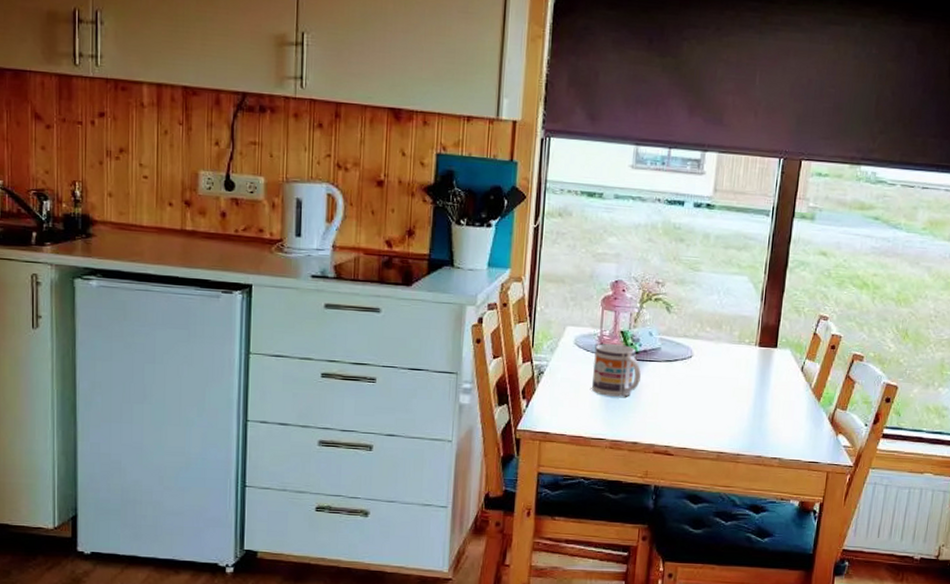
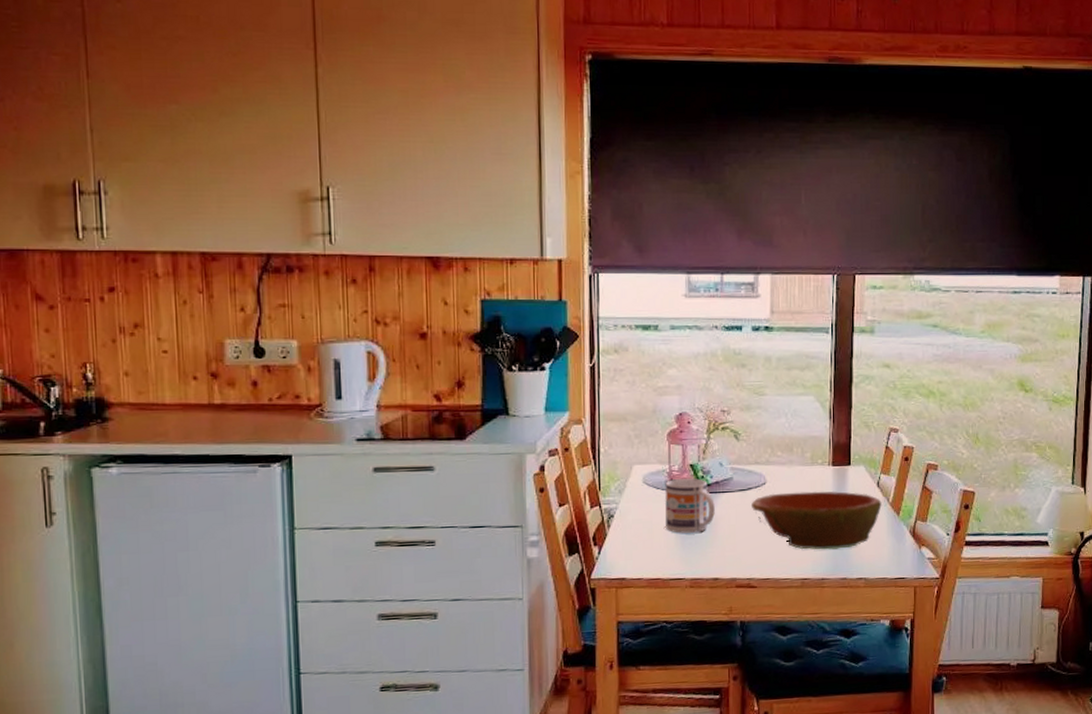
bowl: none [675,367,805,428] -> present [750,491,883,550]

